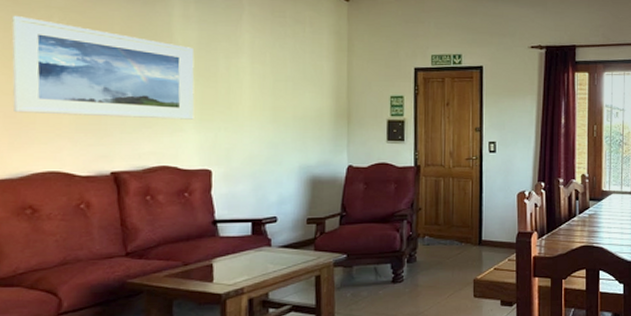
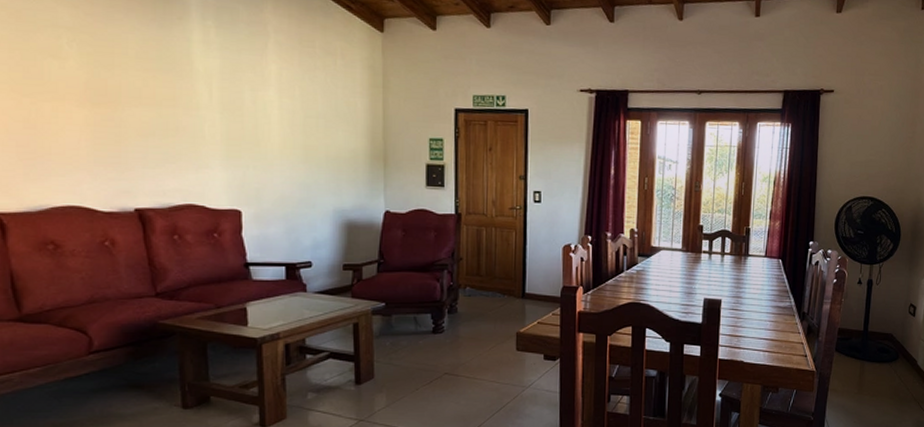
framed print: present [11,16,195,120] -> none [17,35,220,156]

